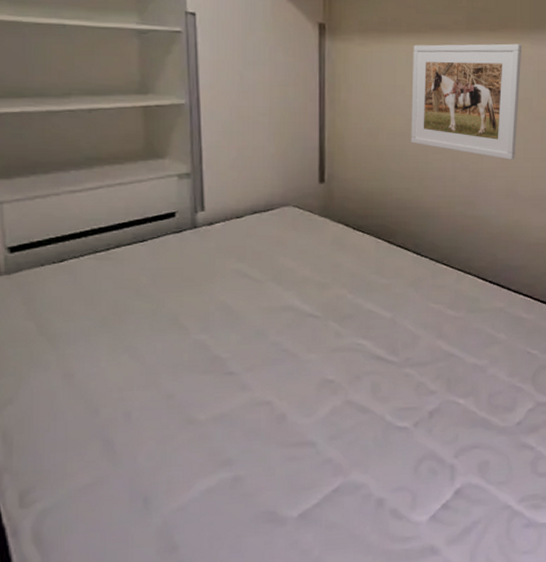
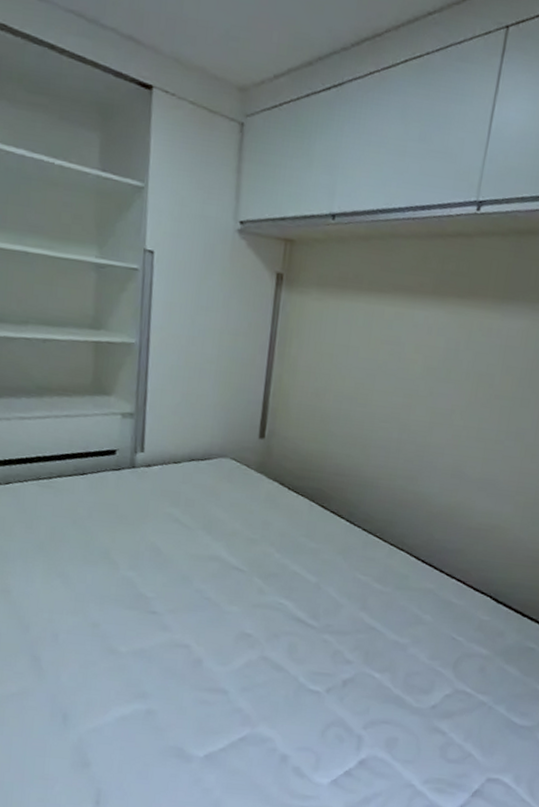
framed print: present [411,43,522,160] -> none [358,305,492,438]

